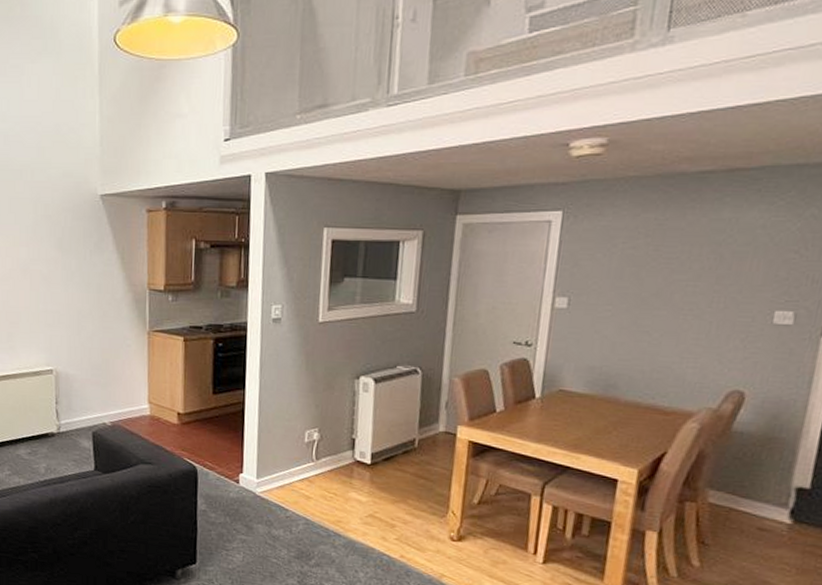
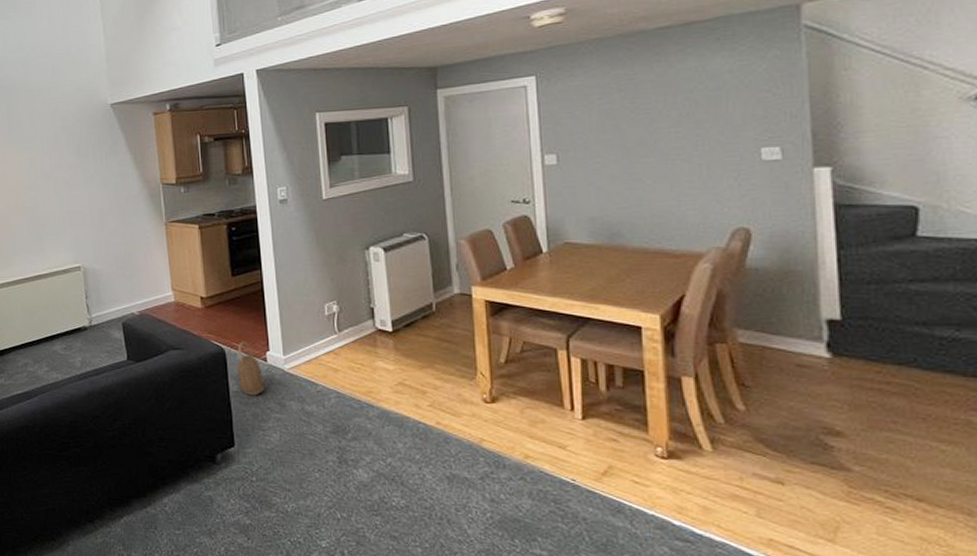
basket: none [207,461,234,516] -> present [237,341,265,396]

